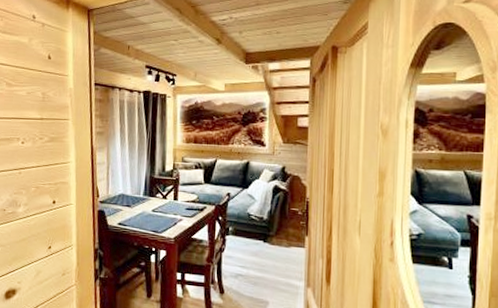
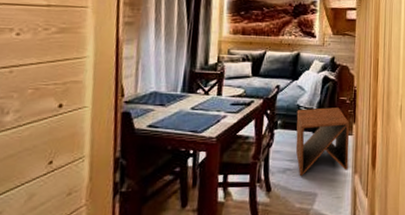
side table: none [246,217,302,284] -> present [295,107,350,177]

